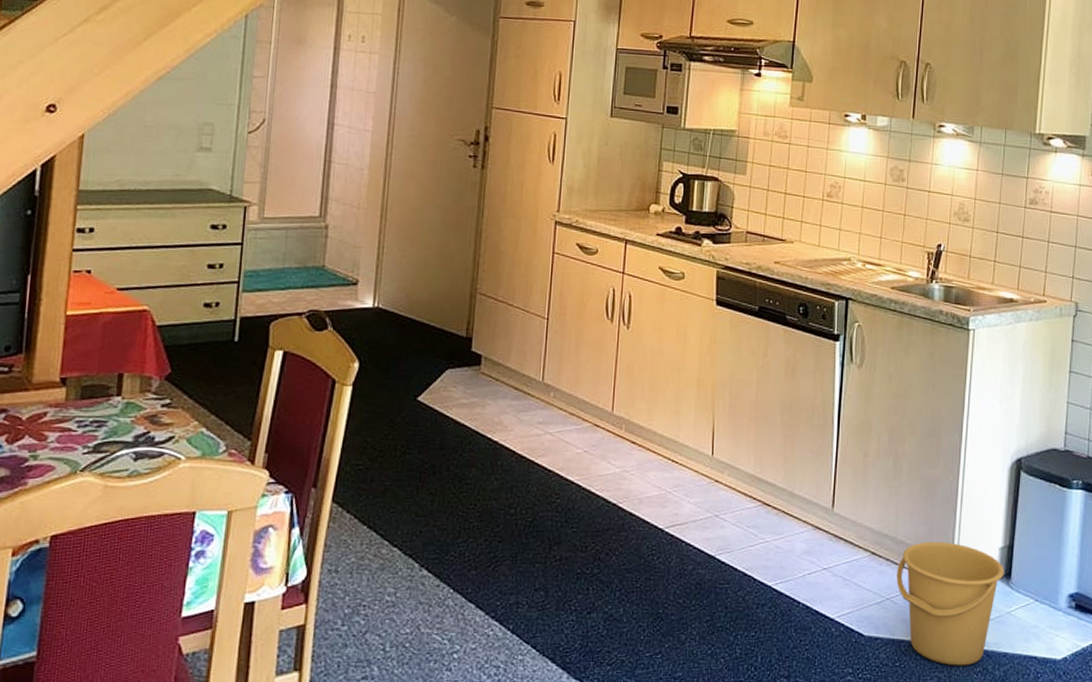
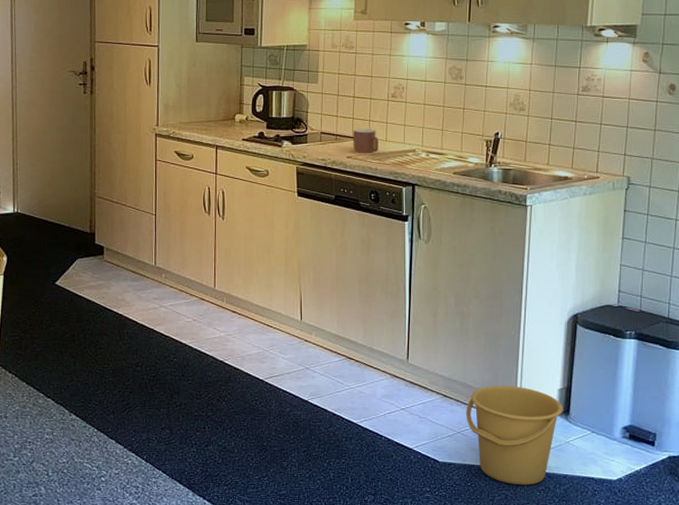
mug: none [782,230,810,262] -> present [353,129,378,155]

